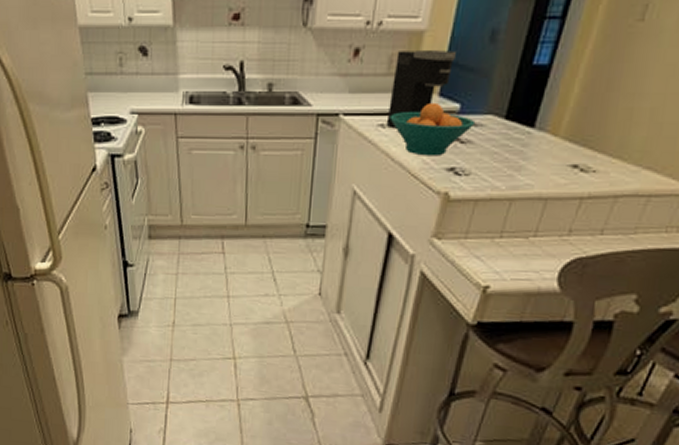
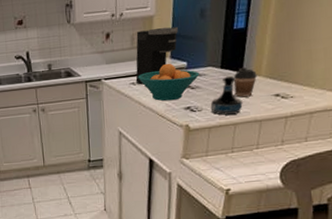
tequila bottle: none [481,130,527,186] -> present [210,75,243,115]
coffee cup: none [517,122,553,164] -> present [233,67,257,98]

